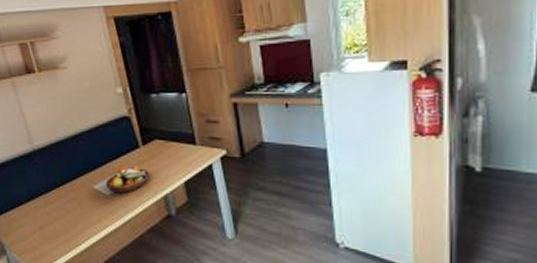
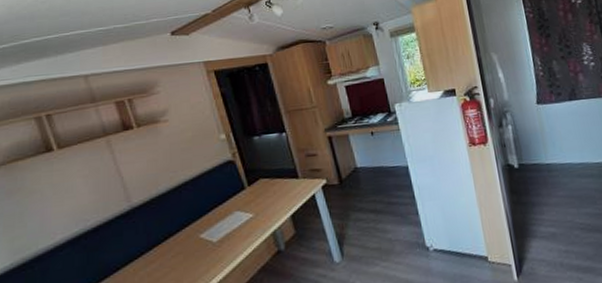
fruit bowl: present [105,166,150,194] -> none [212,207,258,239]

